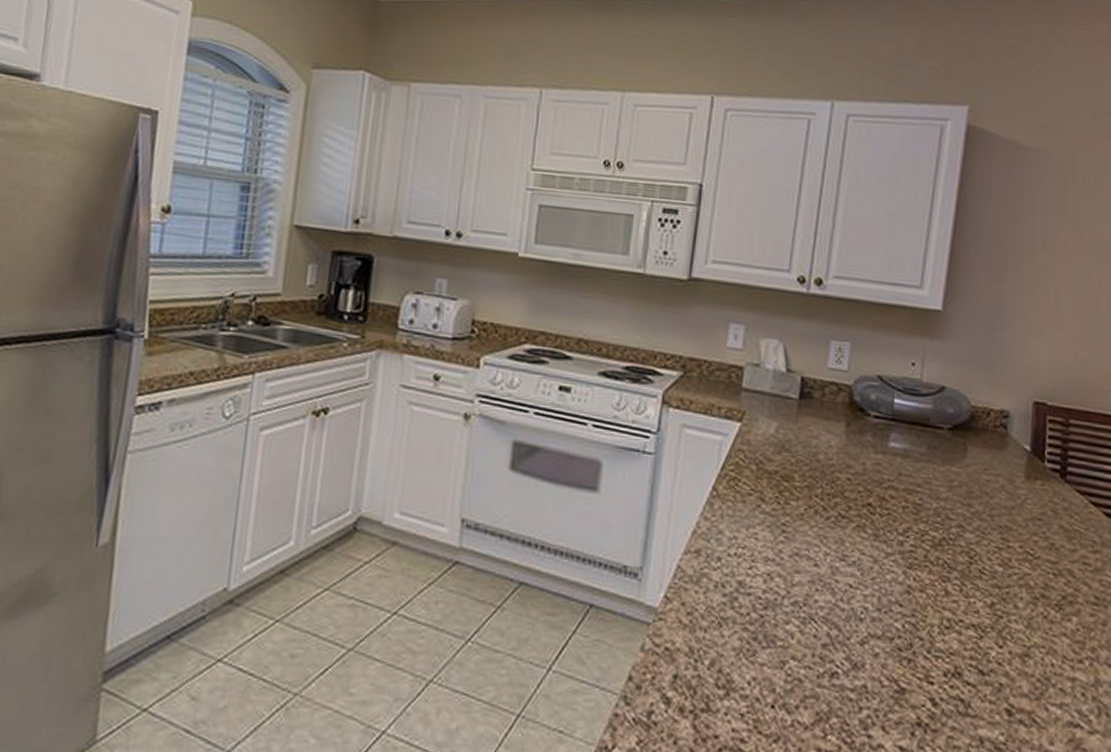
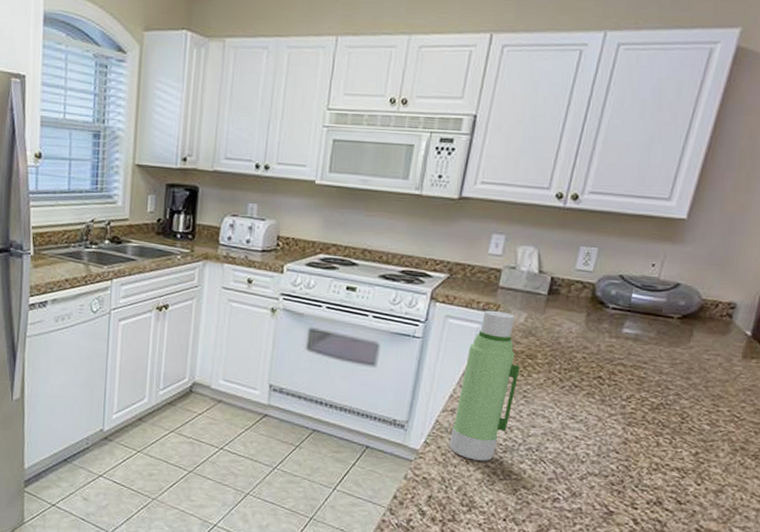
water bottle: none [696,417,775,622] -> present [449,310,520,461]

